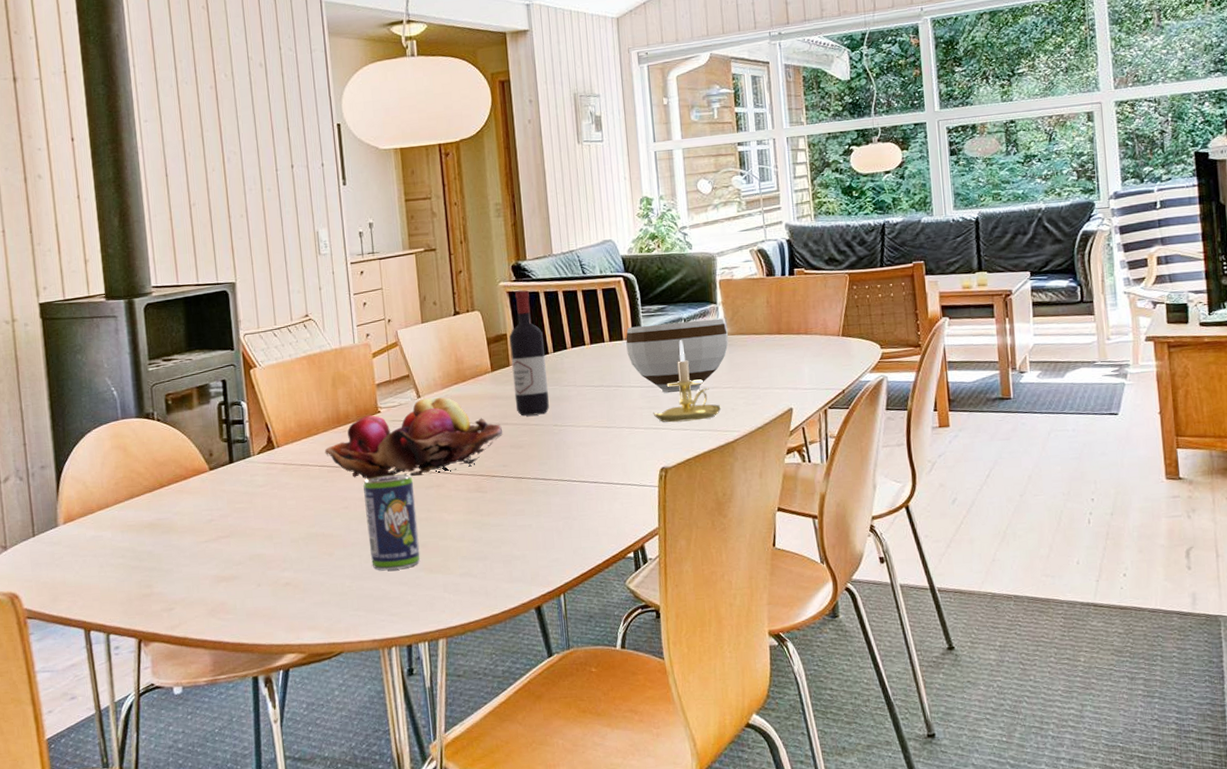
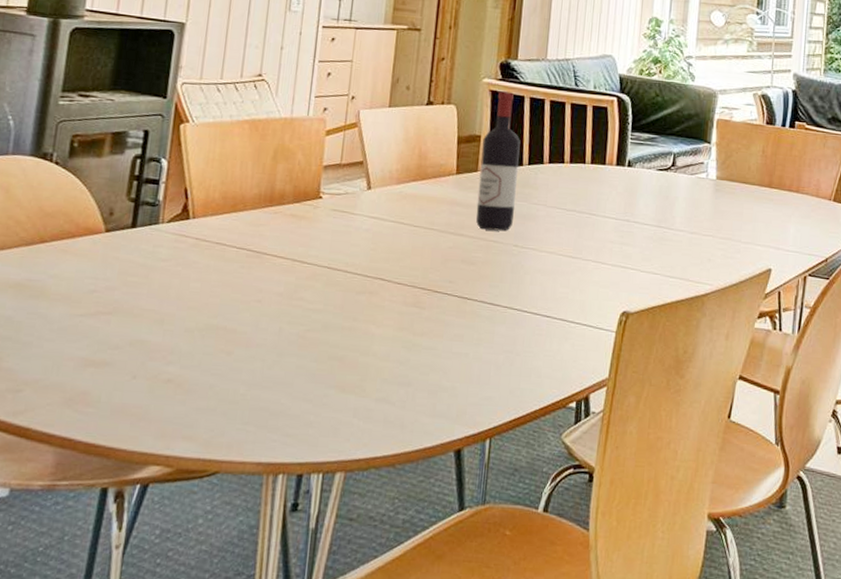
fruit basket: present [324,397,502,480] -> none [247,191,456,278]
beverage can: present [363,474,420,570] -> none [275,270,343,383]
bowl: present [626,318,728,393] -> none [607,152,717,233]
candle holder: present [653,340,721,423] -> none [624,176,698,266]

